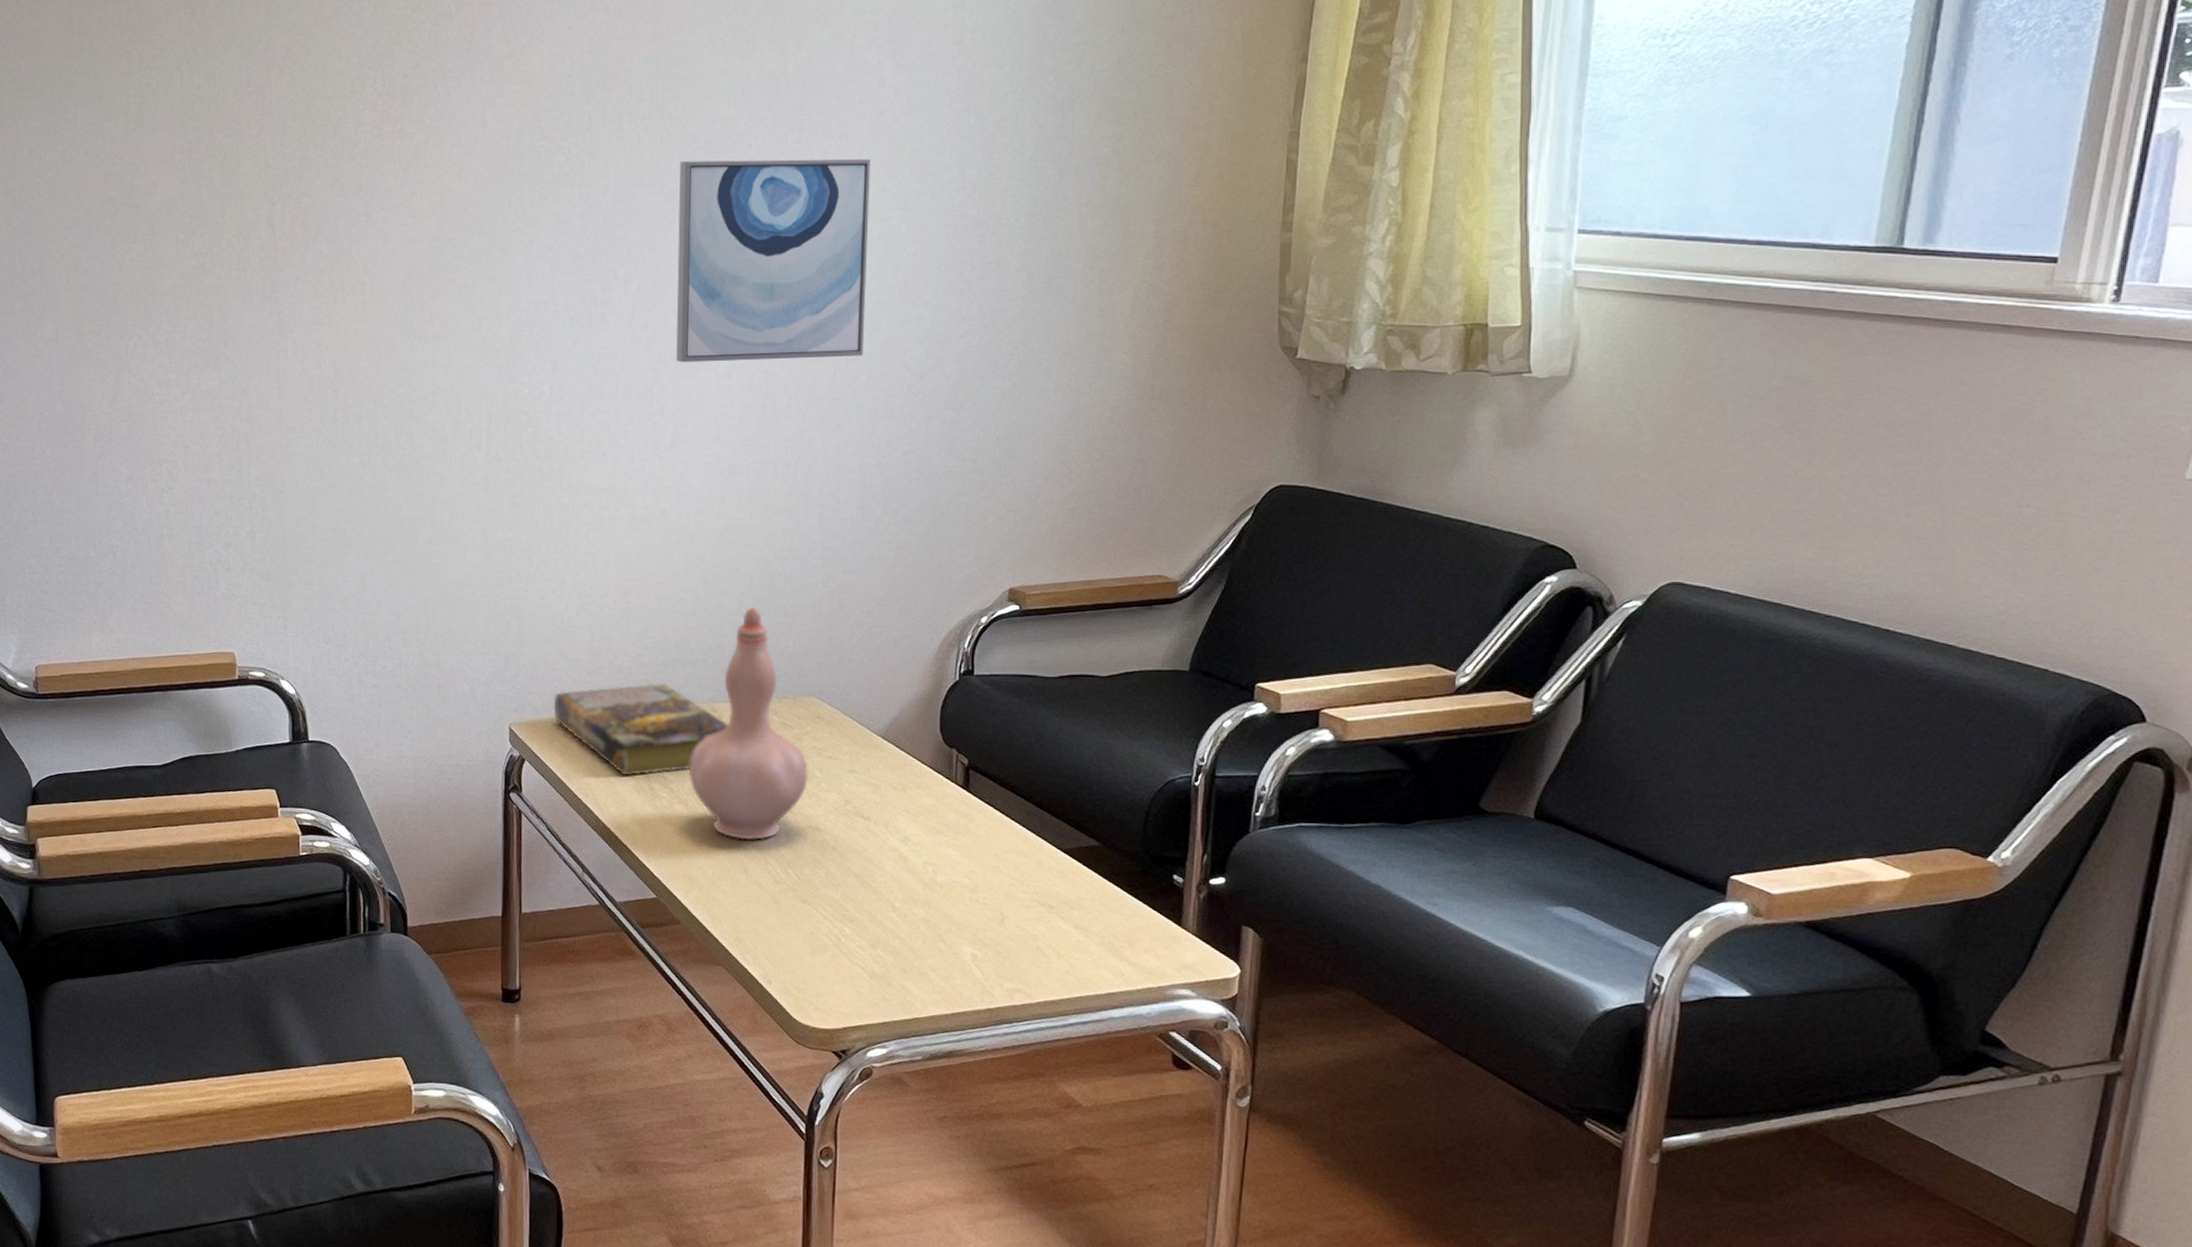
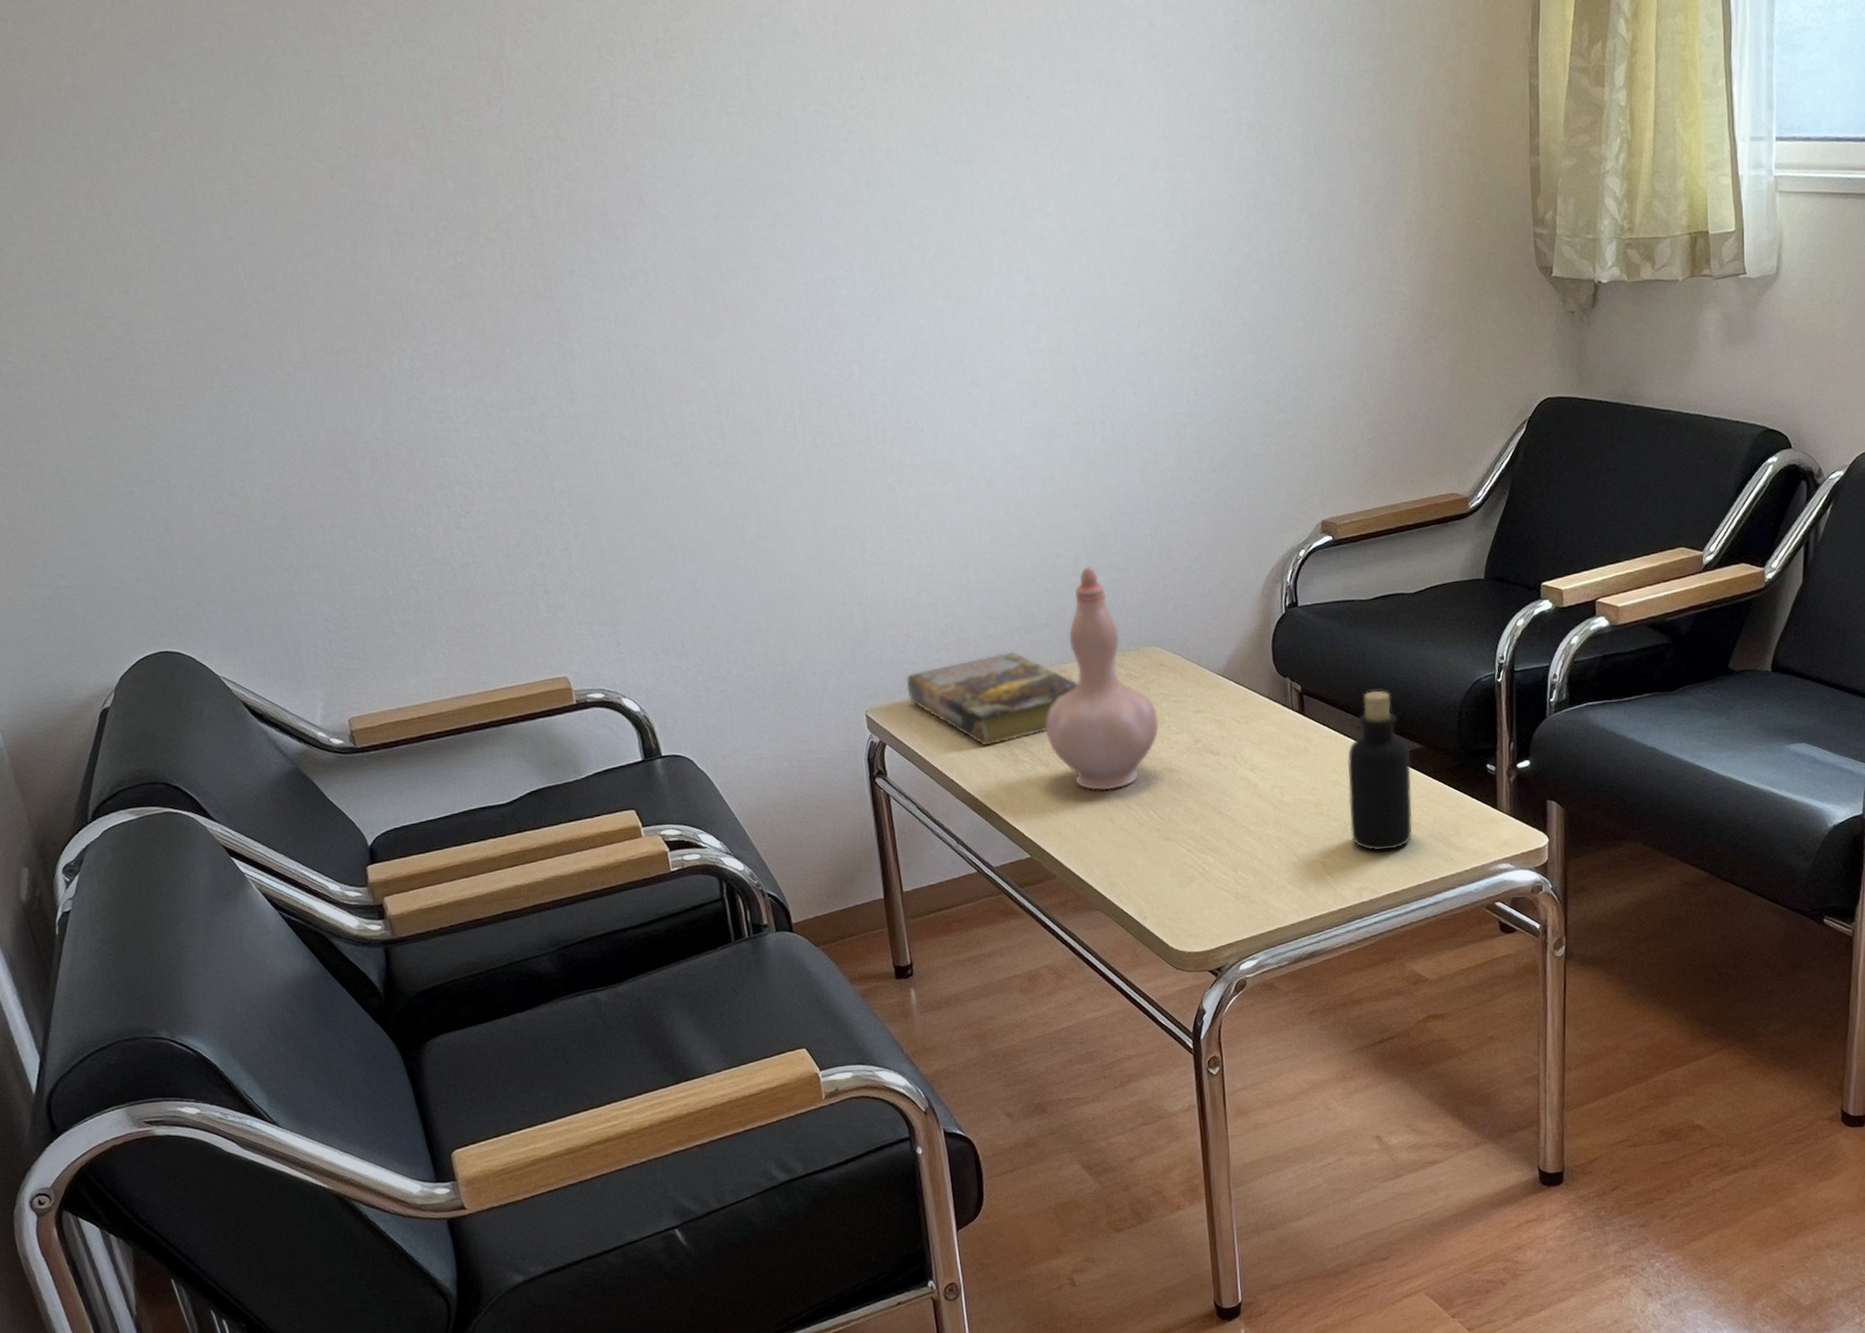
wall art: present [676,158,870,363] -> none [961,106,1164,330]
bottle: none [1008,776,1085,953] -> present [1347,690,1413,851]

